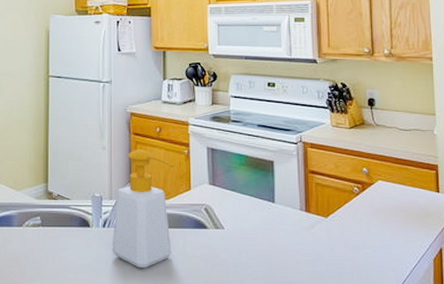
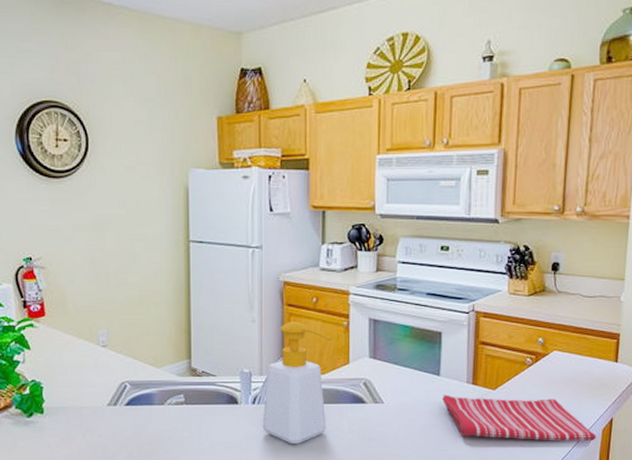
dish towel: none [278,221,429,271] -> present [441,395,596,441]

